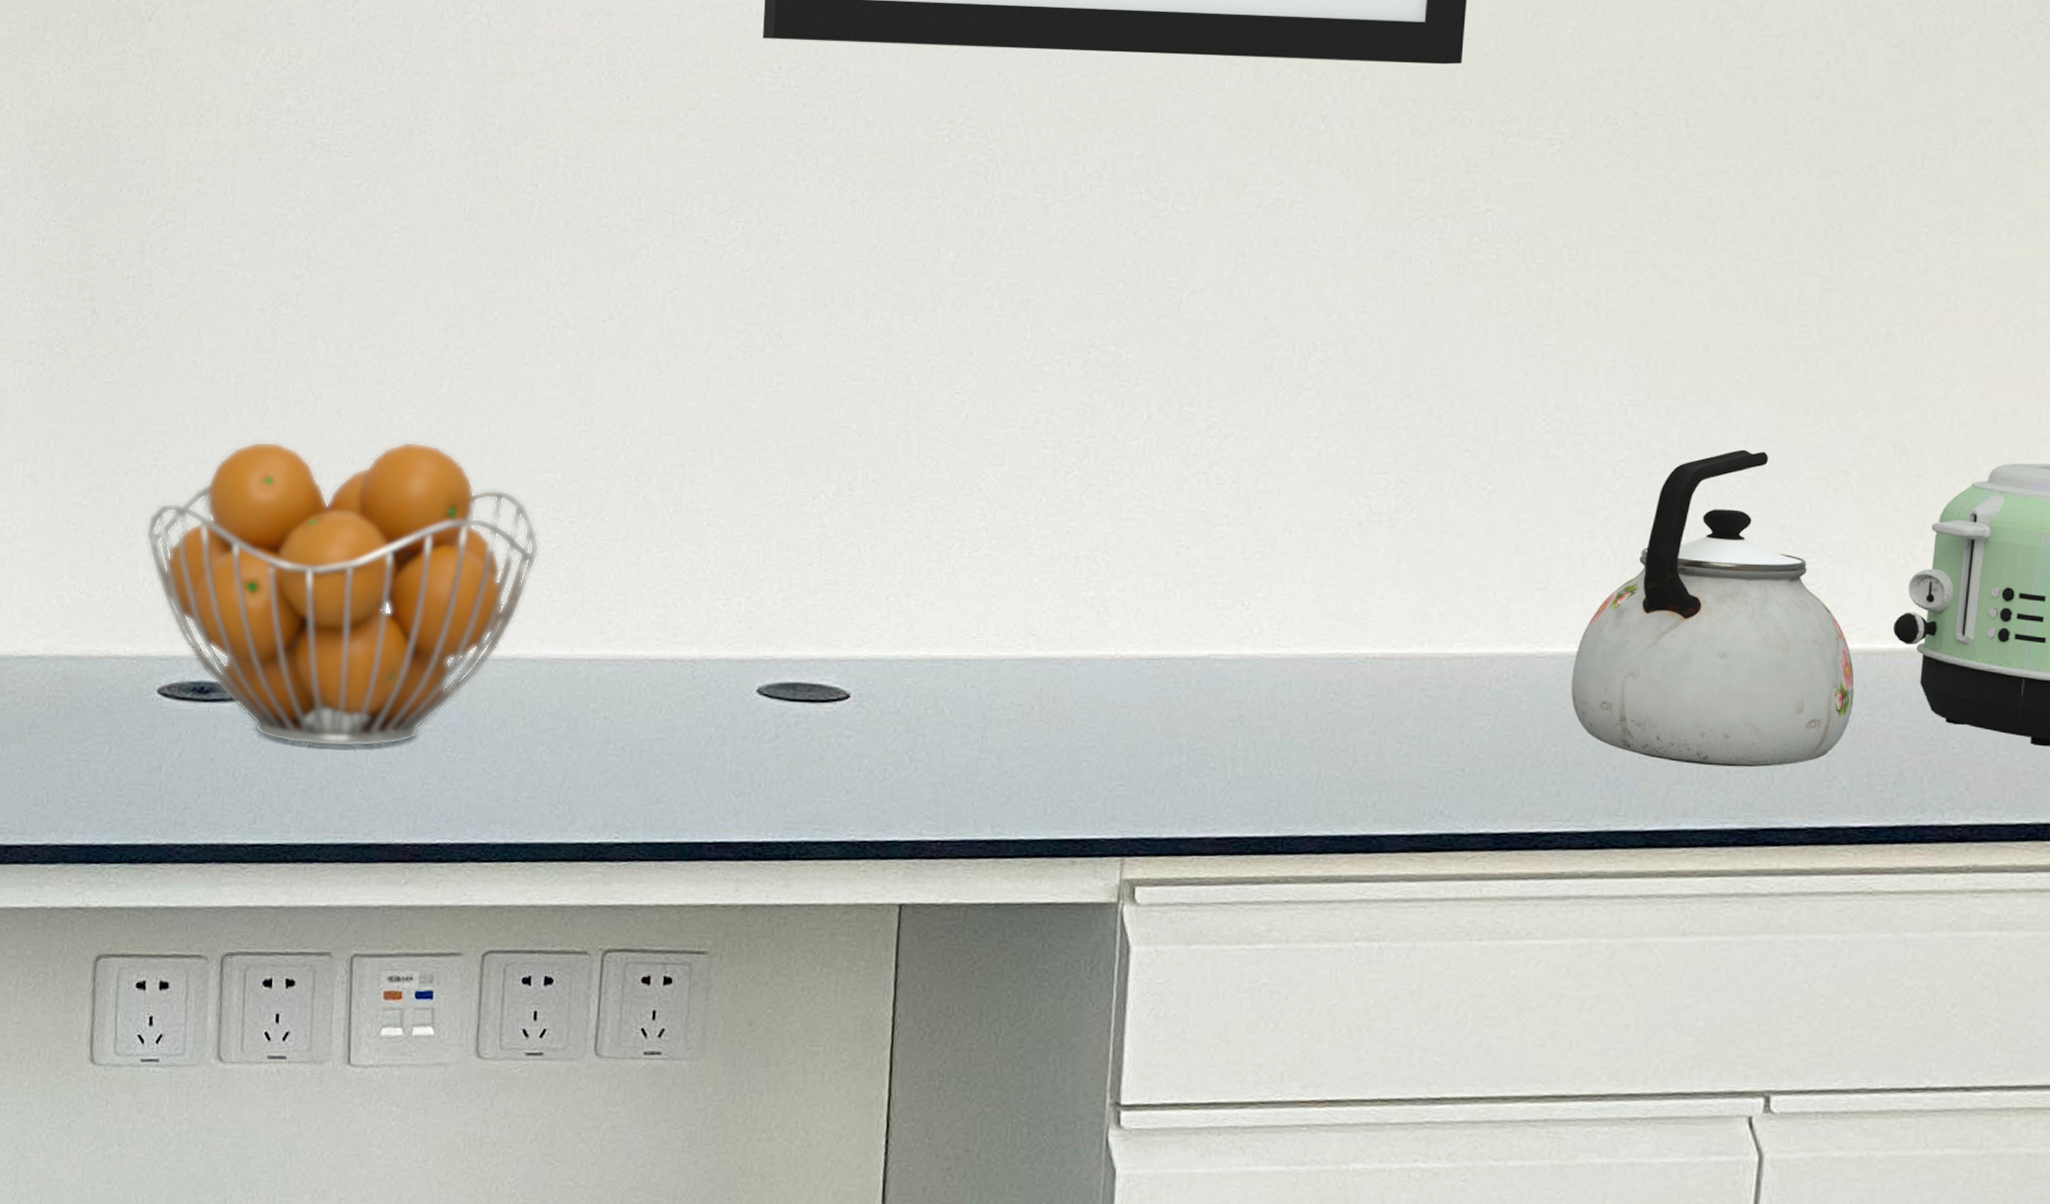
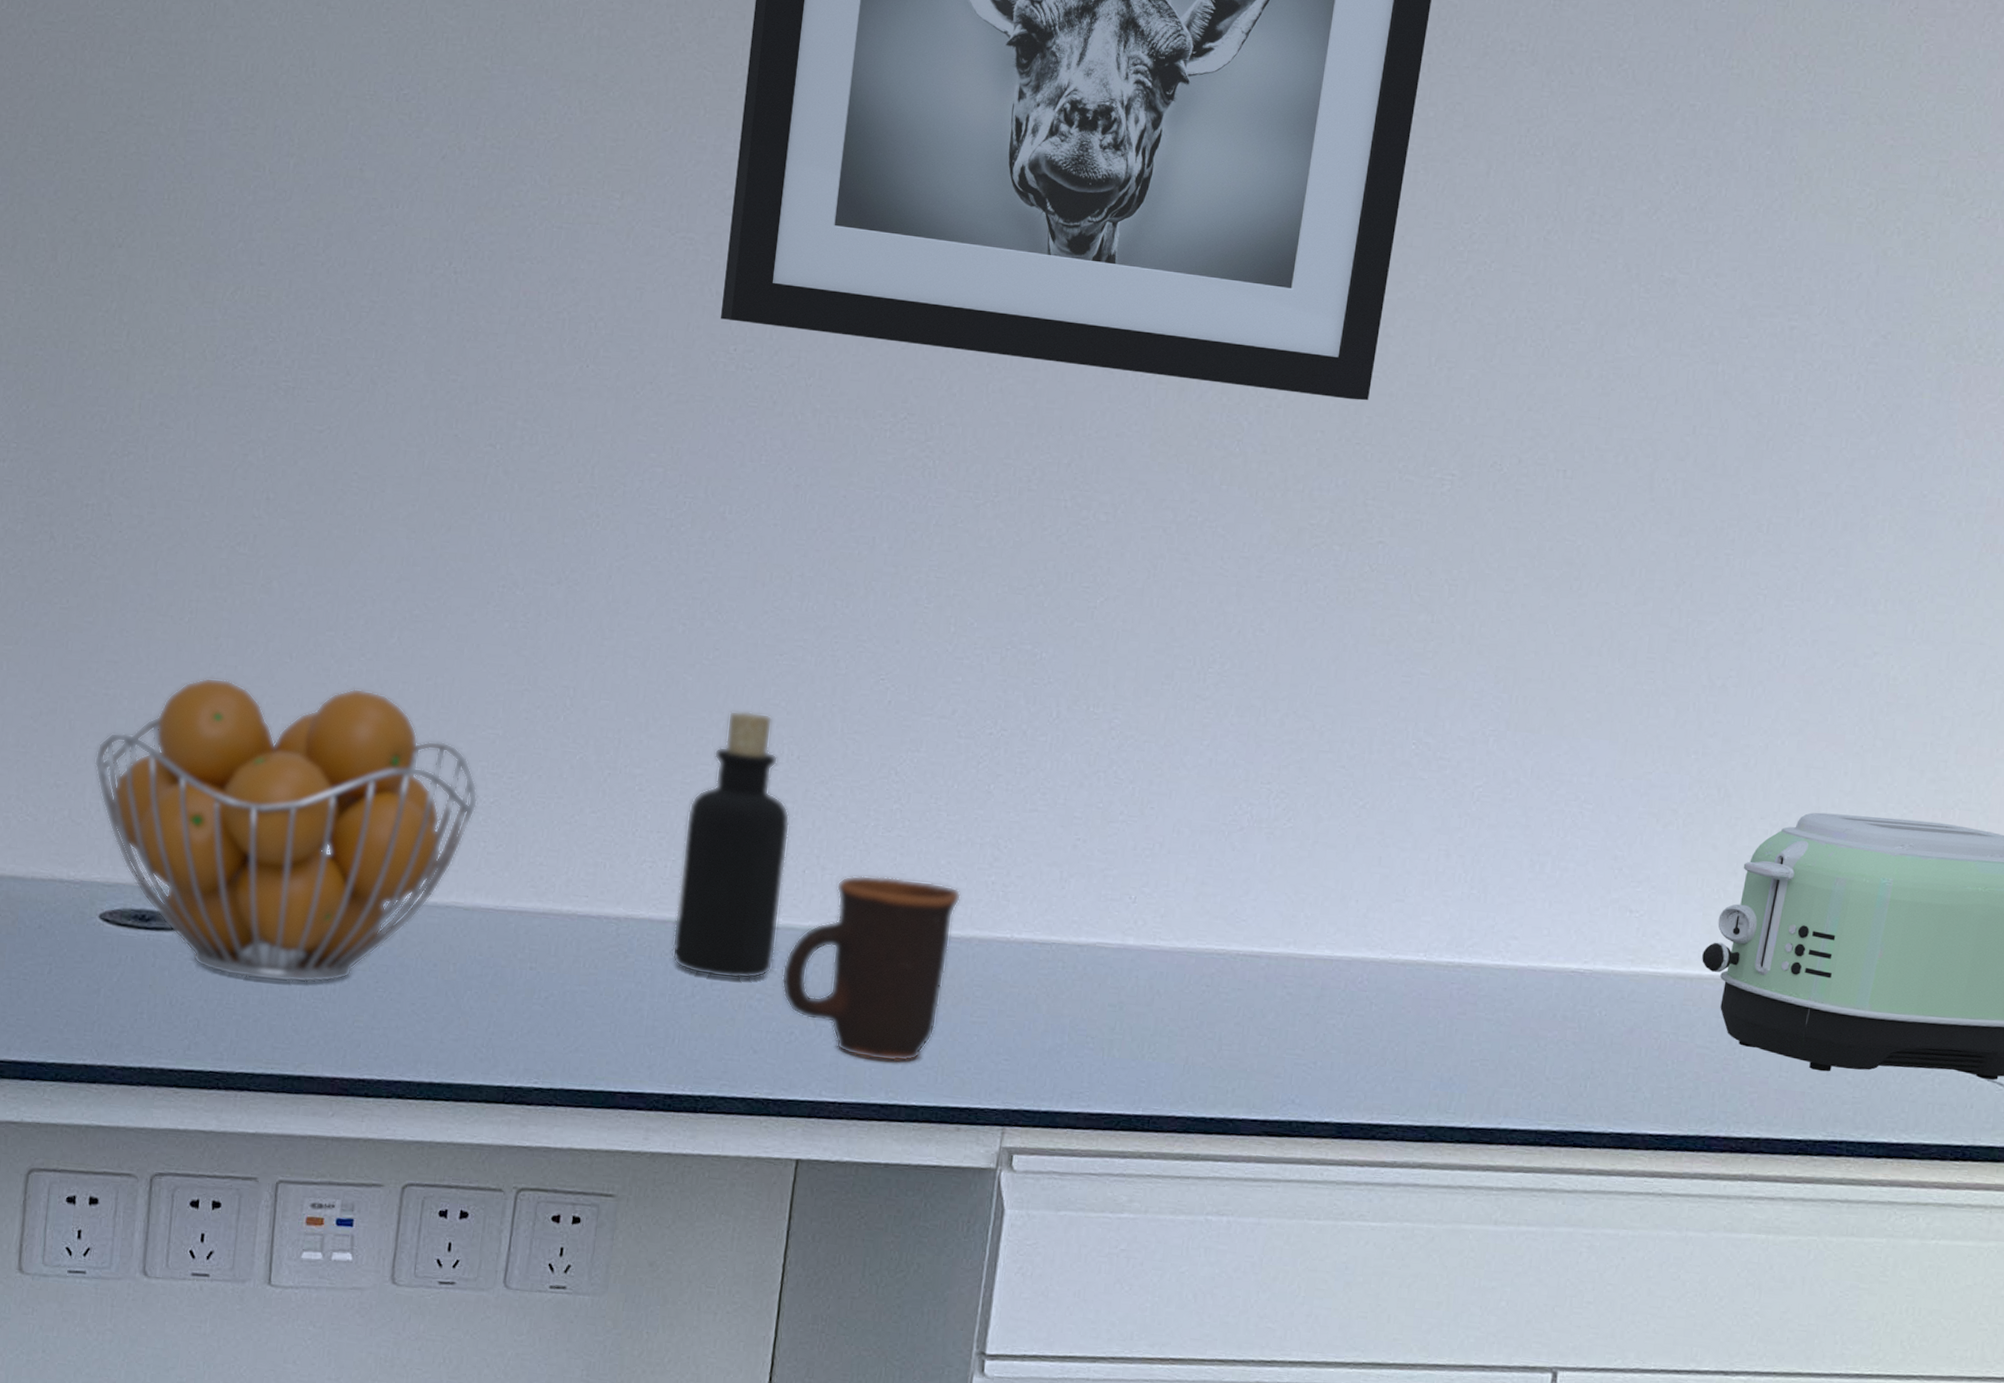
bottle: none [752,436,870,717] -> present [672,710,790,979]
mug: none [871,598,1059,794] -> present [781,875,962,1062]
kettle: present [1571,449,1855,767] -> none [1416,783,1665,1076]

